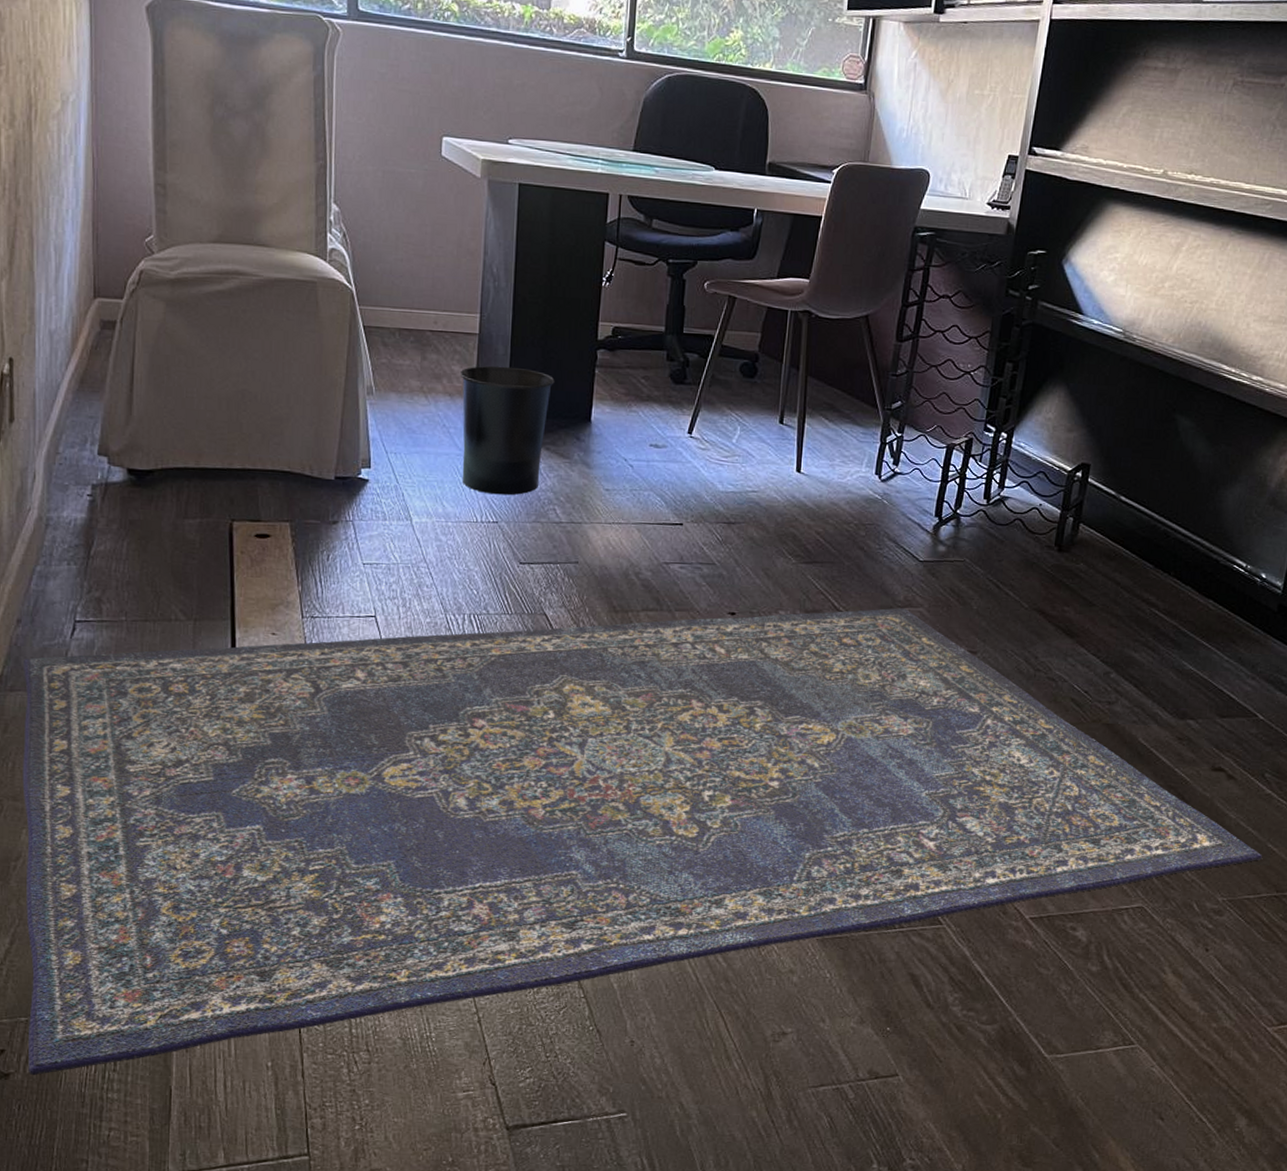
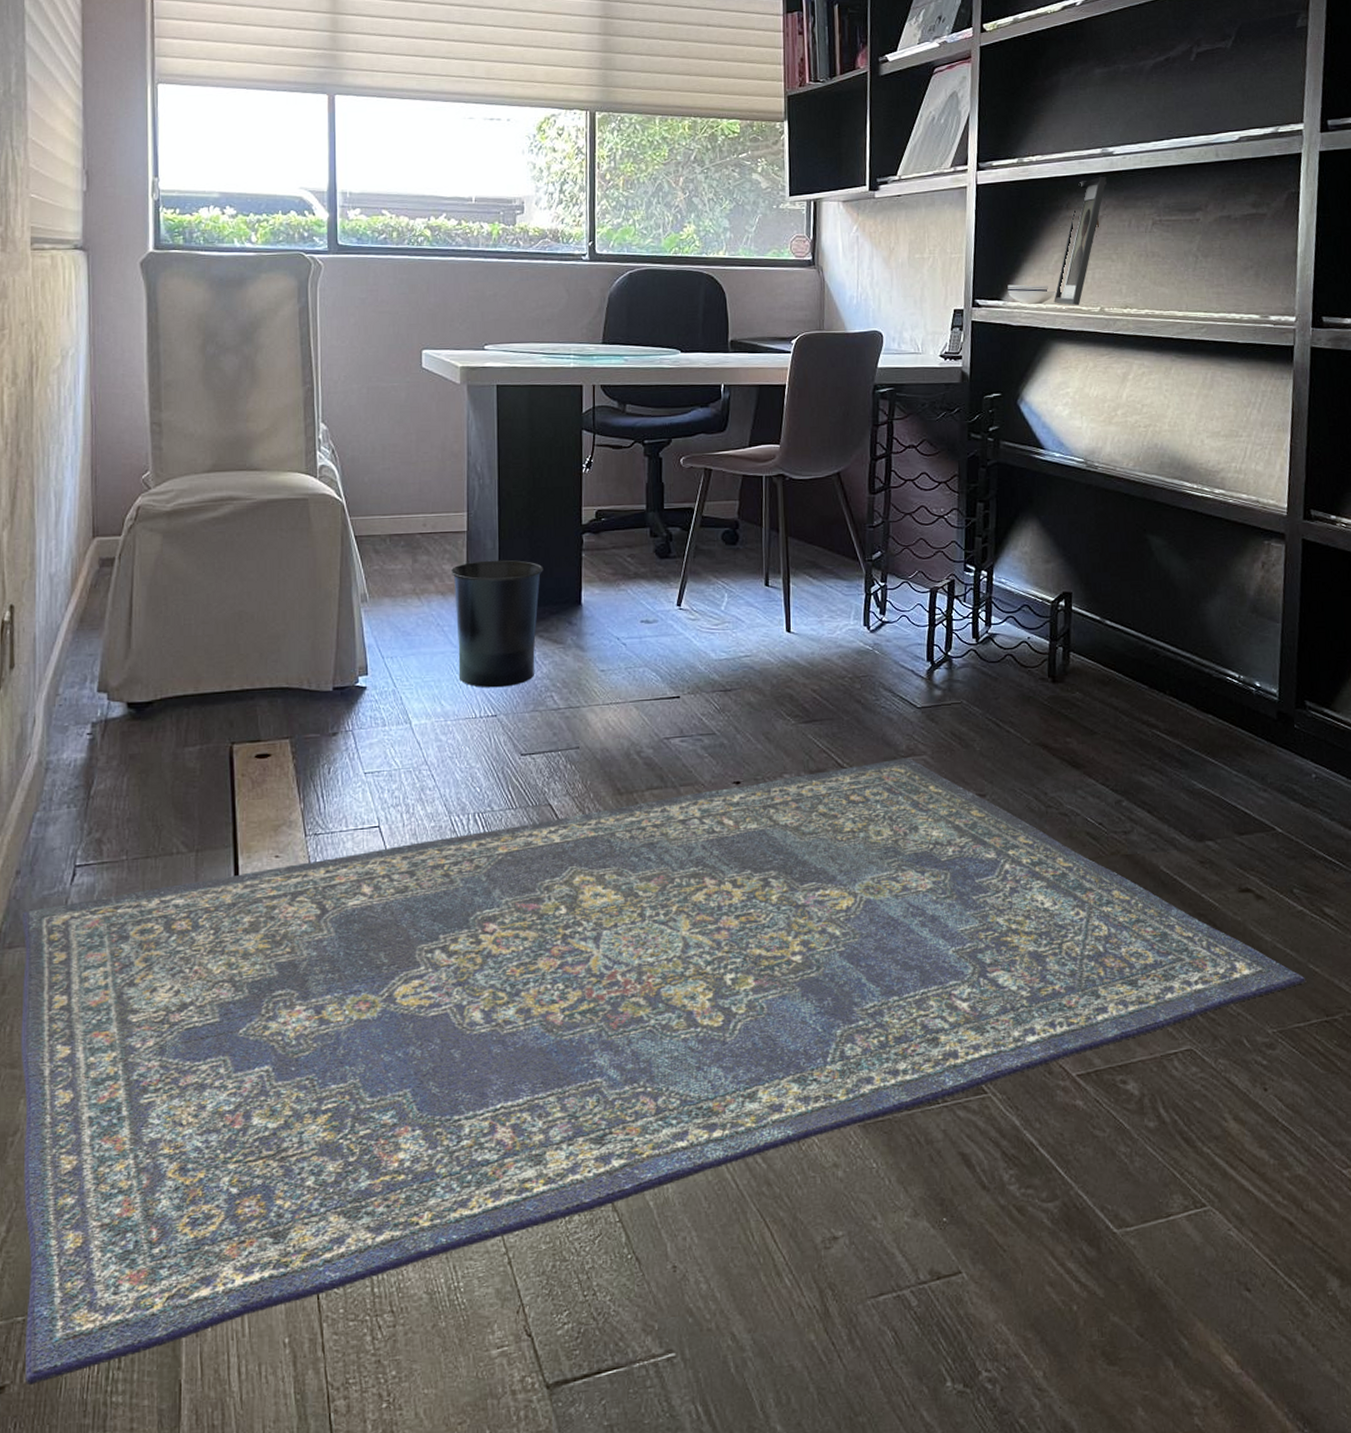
bowl: none [1068,134,1122,160] -> present [1007,284,1058,305]
picture frame: none [1115,24,1192,166] -> present [1054,176,1107,306]

